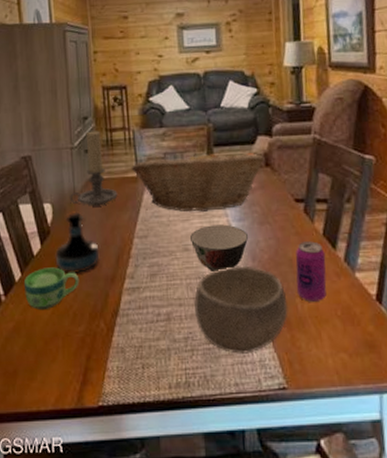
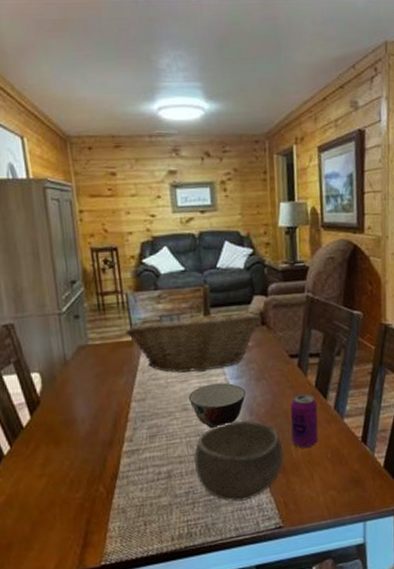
cup: present [23,267,80,311] -> none [13,437,75,482]
tequila bottle: present [55,211,100,273] -> none [47,379,96,442]
candle holder: present [70,130,118,207] -> none [60,295,113,373]

